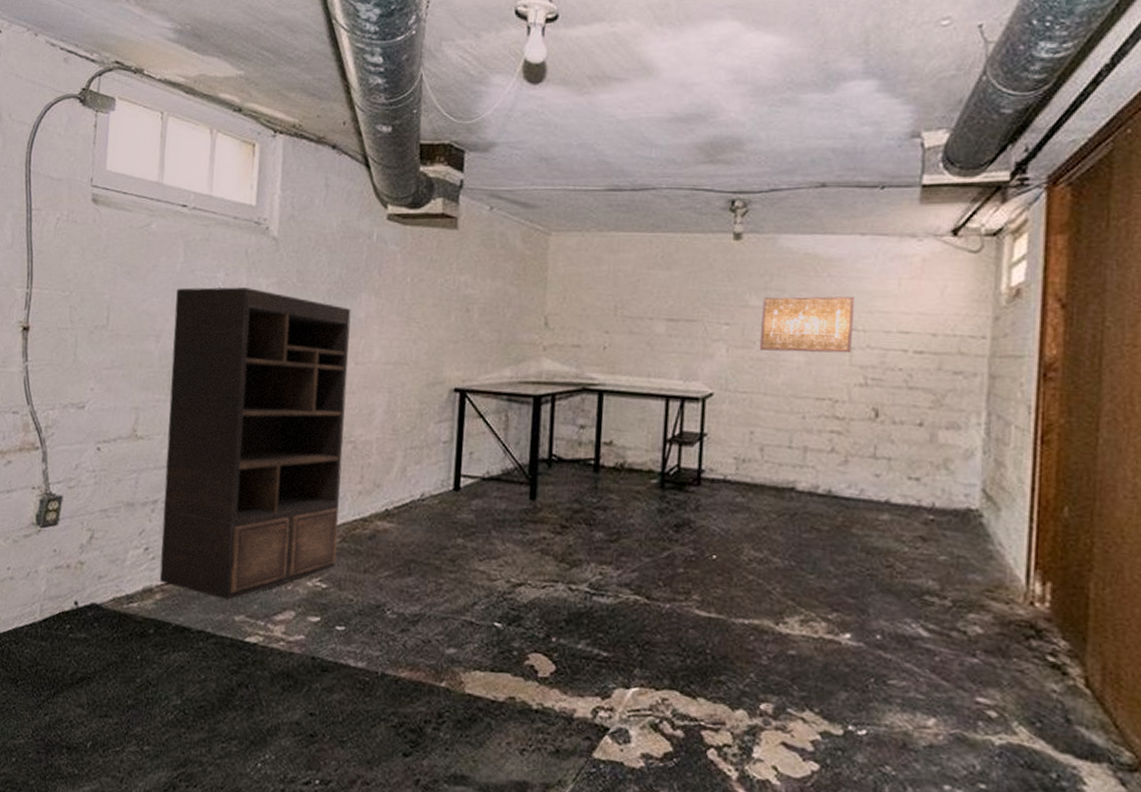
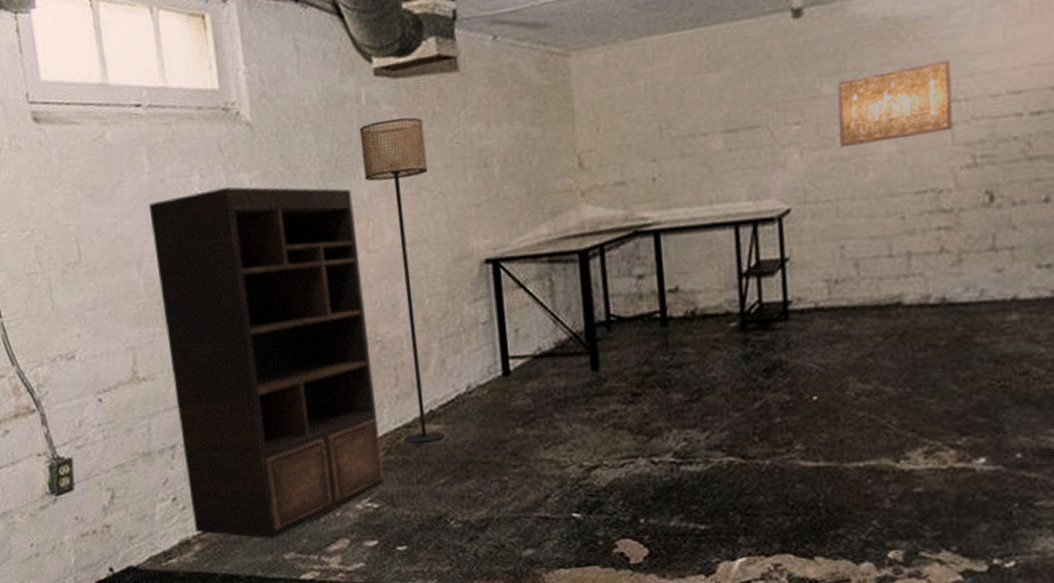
floor lamp: none [359,257,421,538] -> present [359,117,445,444]

